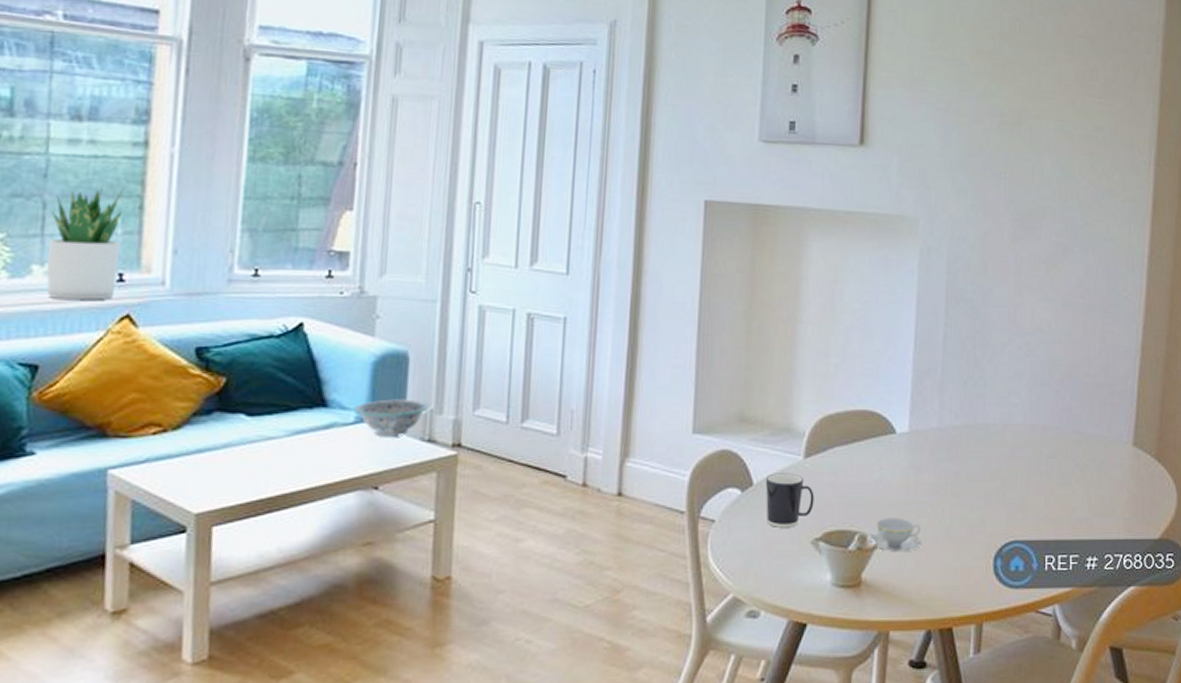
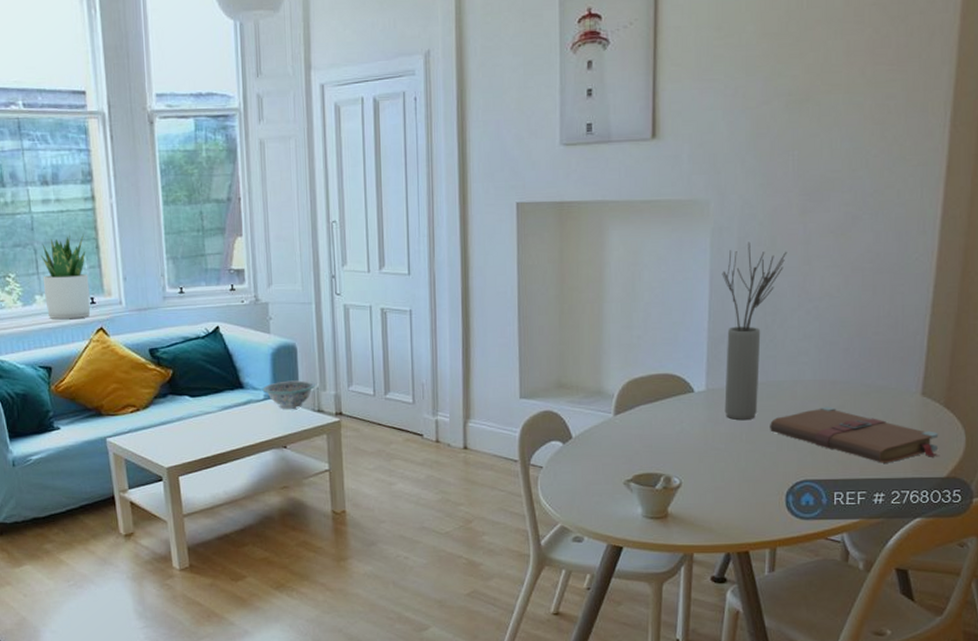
mug: present [765,473,814,527] -> none [582,428,624,472]
teacup: present [868,517,921,553] -> none [672,462,719,491]
vase: none [929,266,998,467] -> present [722,242,788,420]
book: none [977,455,1152,522] -> present [770,406,940,463]

